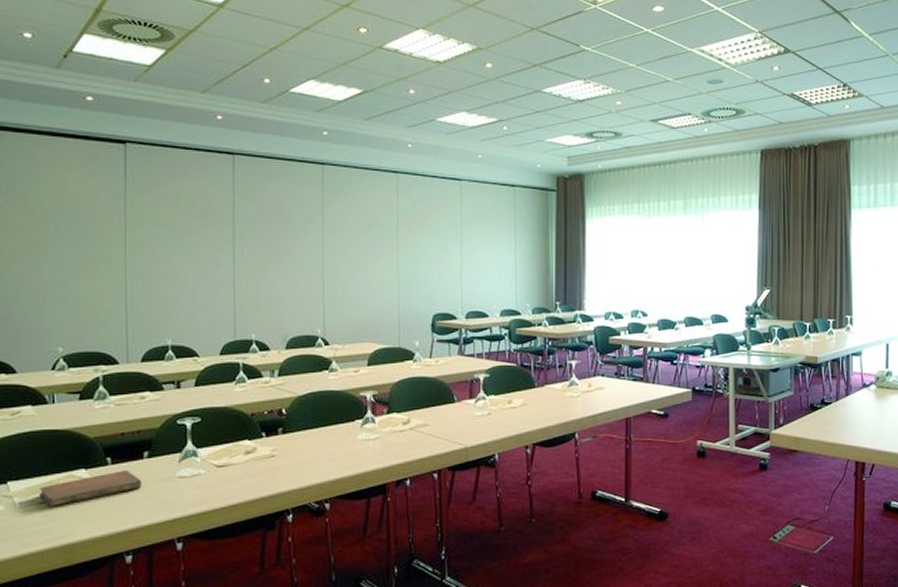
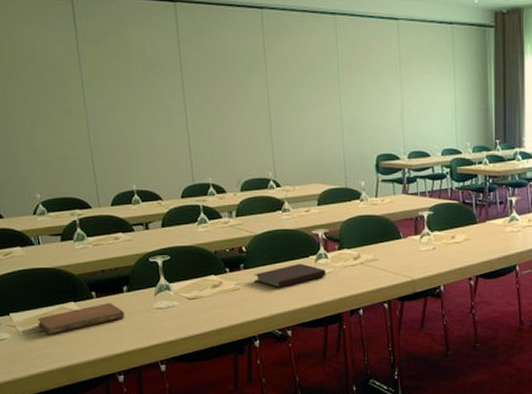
notebook: none [292,427,372,455] -> present [254,263,326,288]

